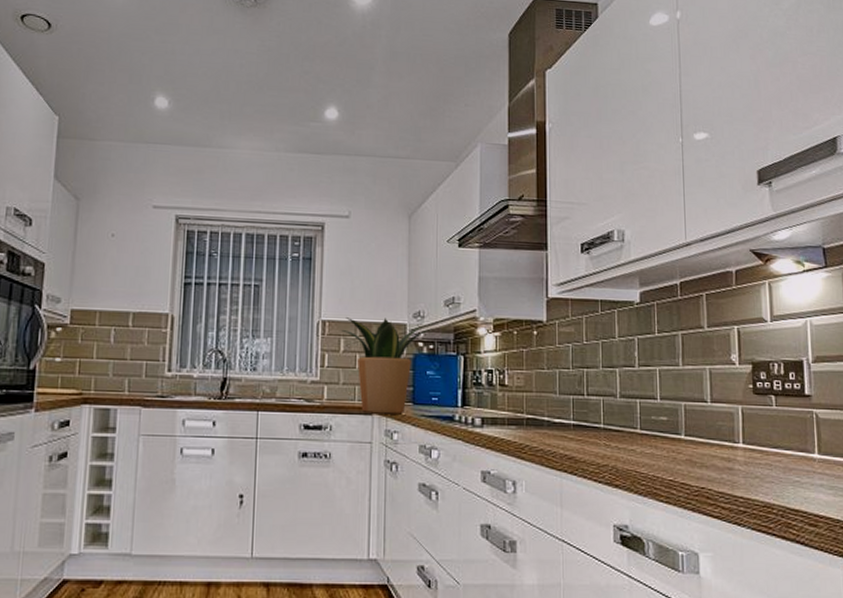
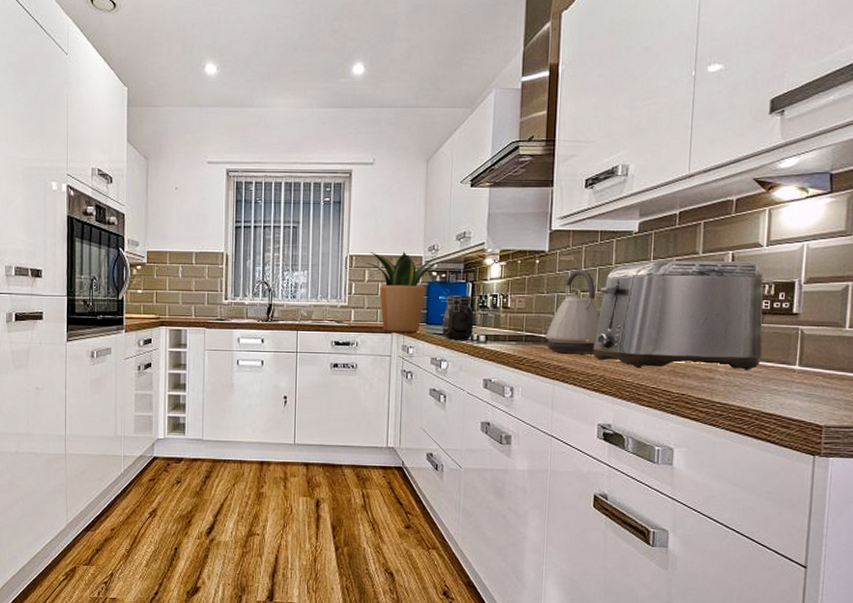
jar: none [432,369,468,424] -> present [442,295,474,340]
kettle: none [549,342,607,441] -> present [546,269,600,355]
toaster: none [602,334,780,459] -> present [593,260,764,370]

